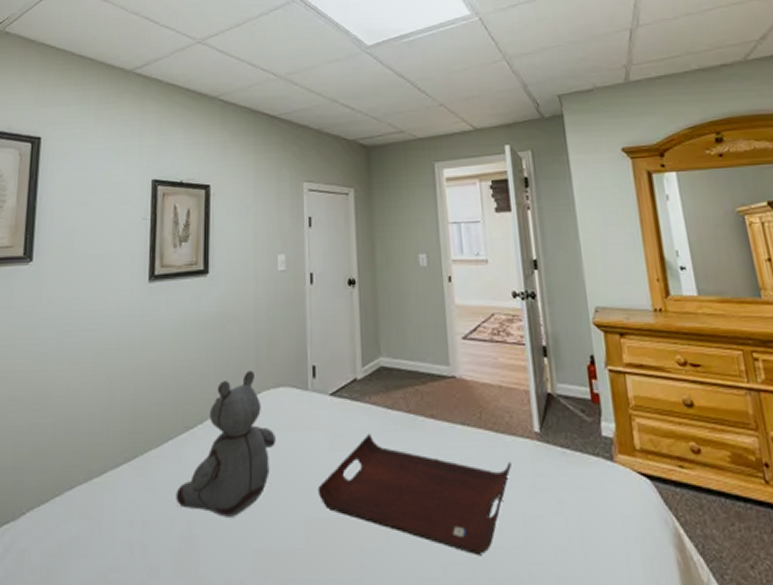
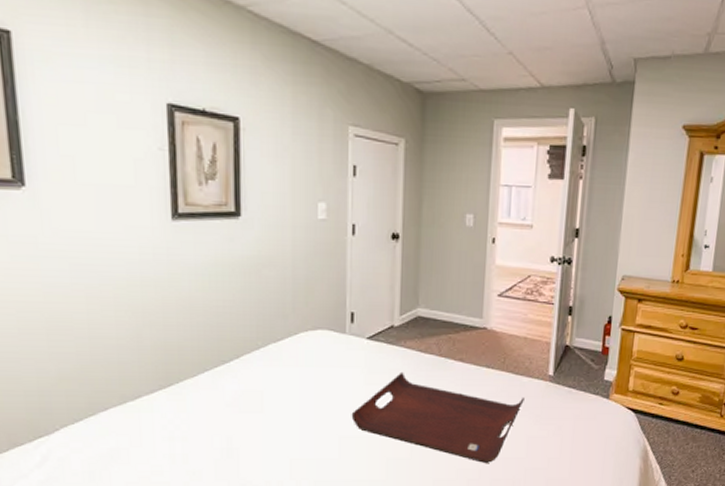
stuffed bear: present [176,370,276,517] -> none [214,313,313,435]

